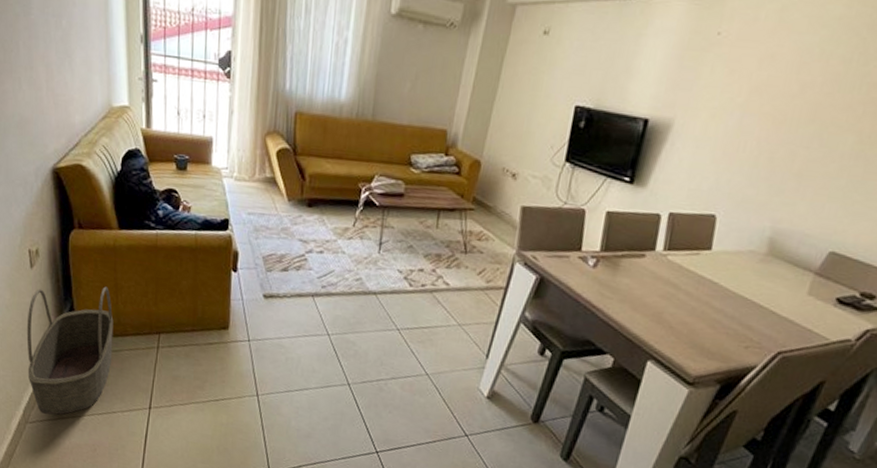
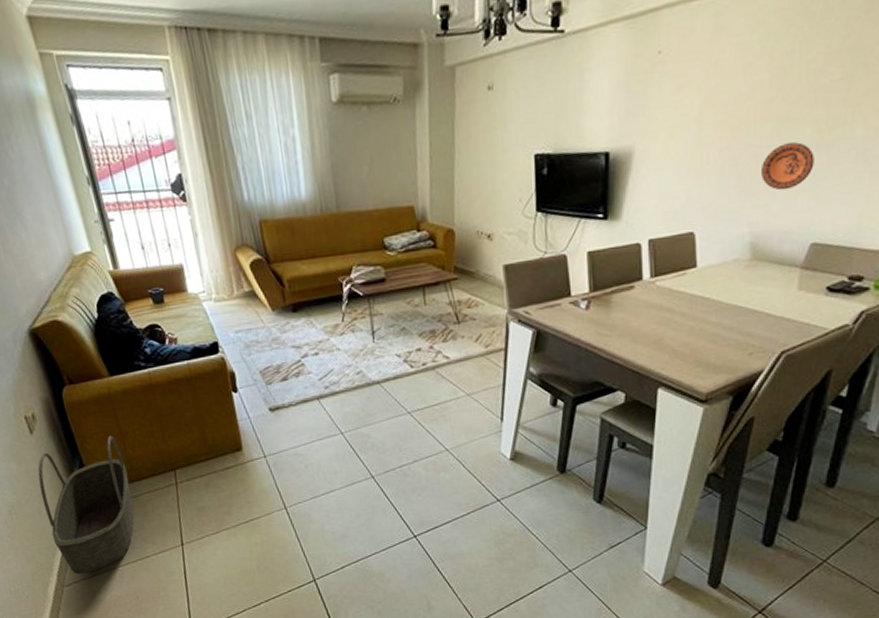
decorative plate: none [794,148,851,194] -> present [762,142,814,191]

